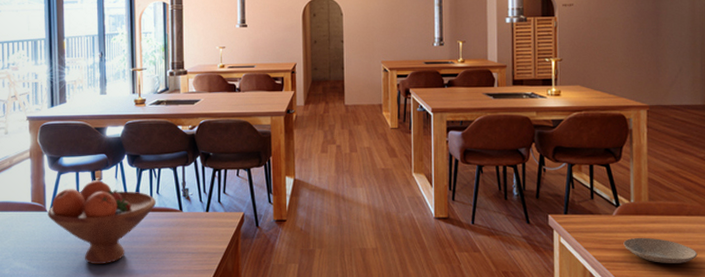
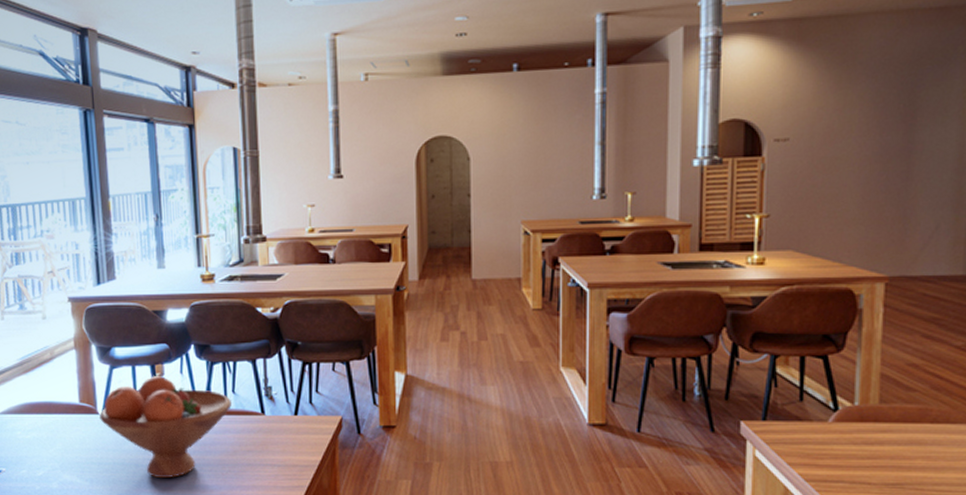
plate: present [623,237,698,263] -> none [840,450,942,485]

